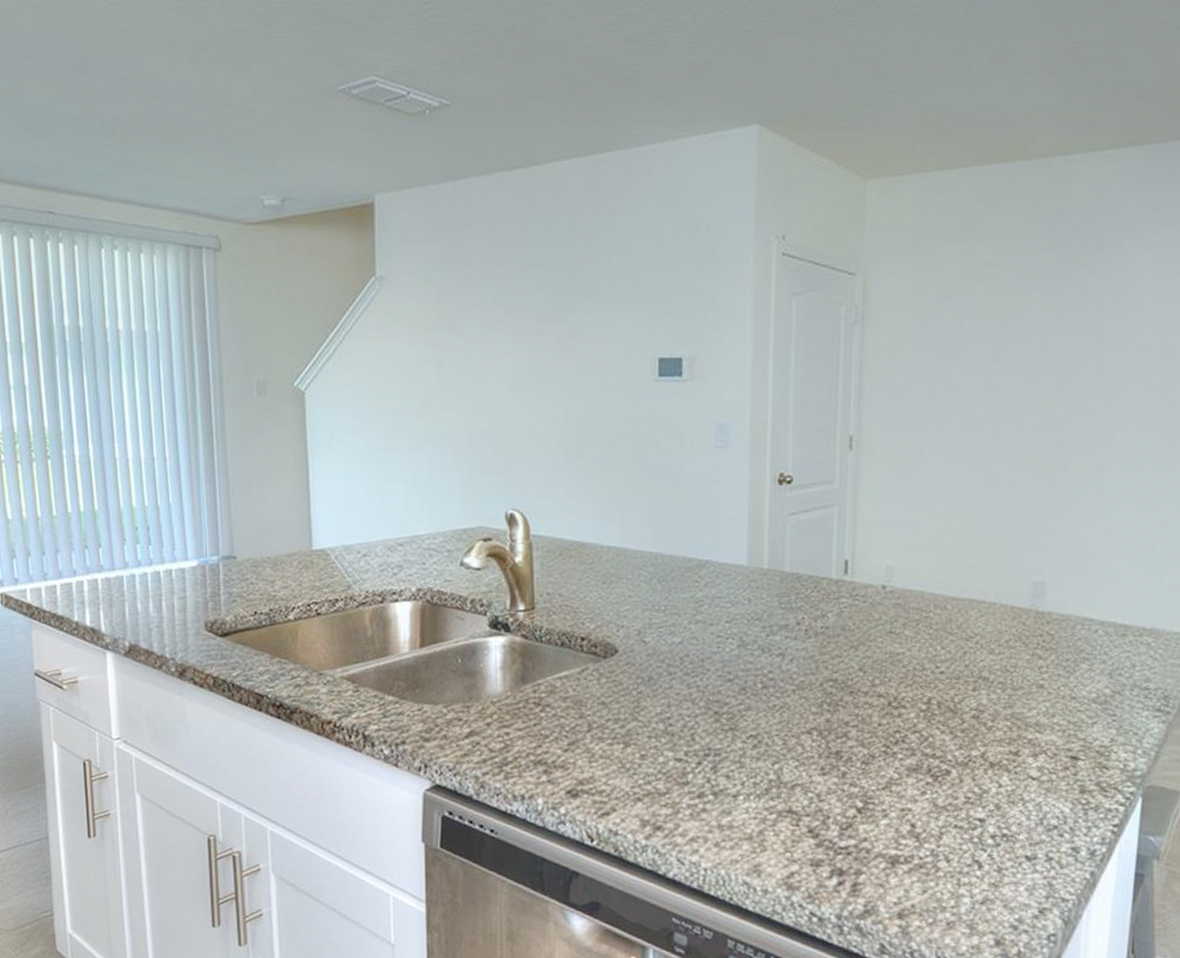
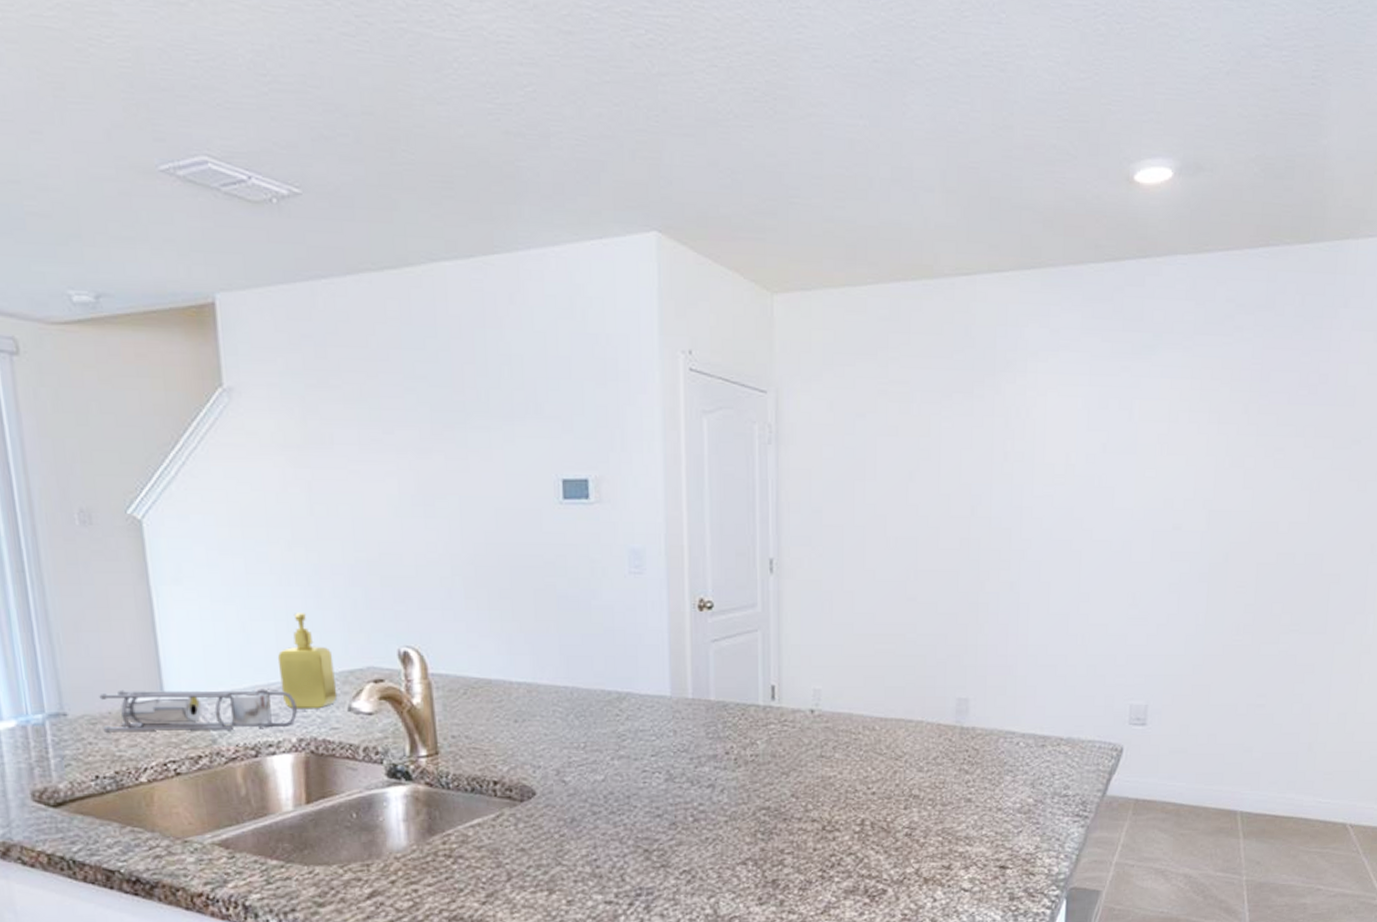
paper towel holder: none [262,538,419,579] -> present [99,689,298,733]
soap dispenser: none [404,476,452,563] -> present [277,613,338,710]

